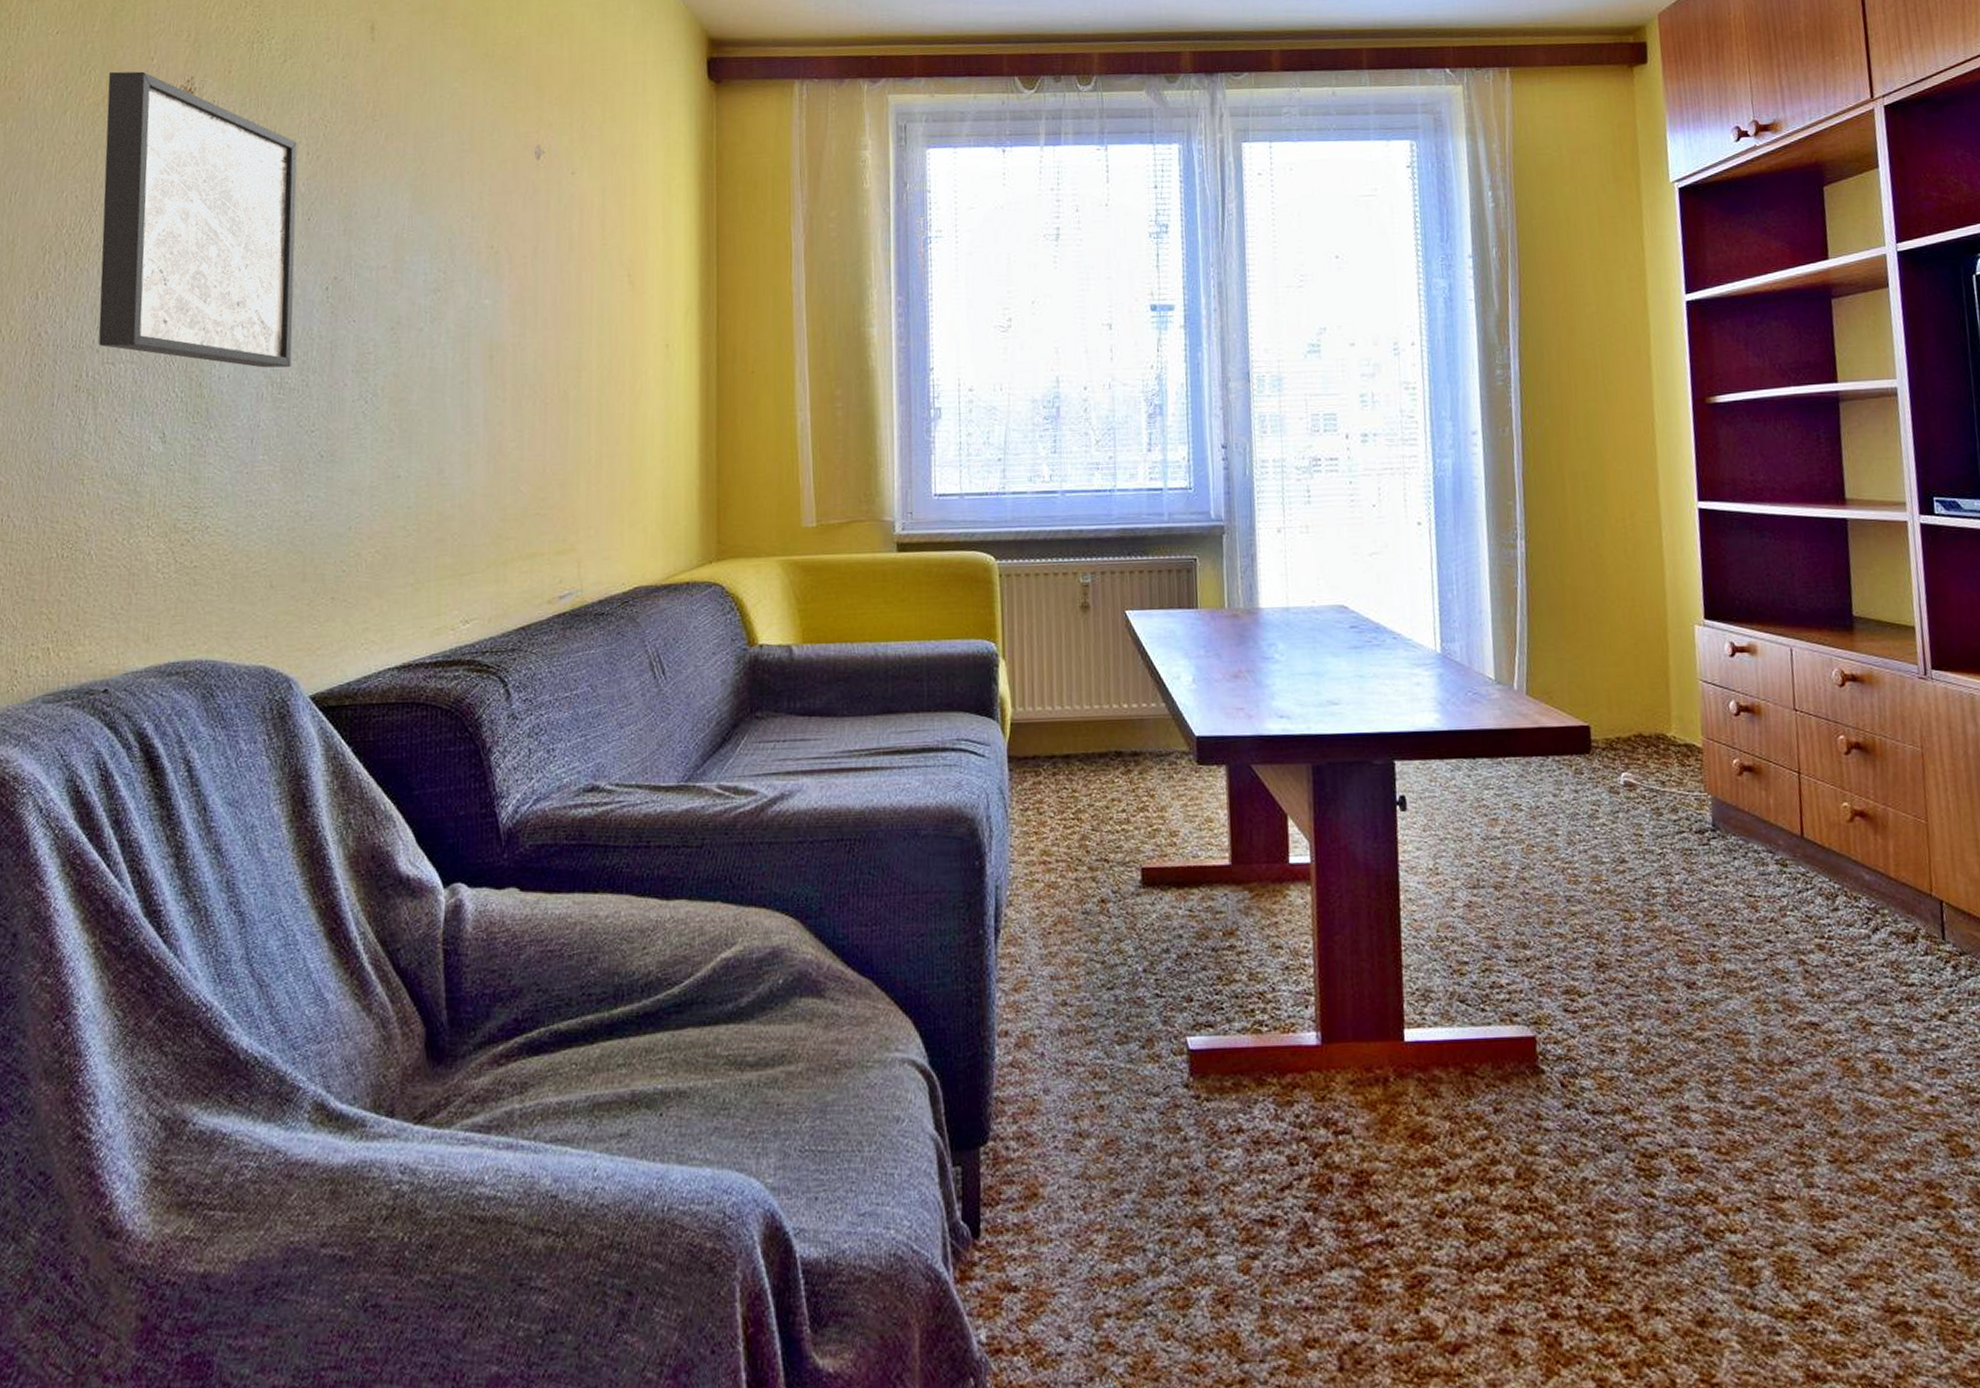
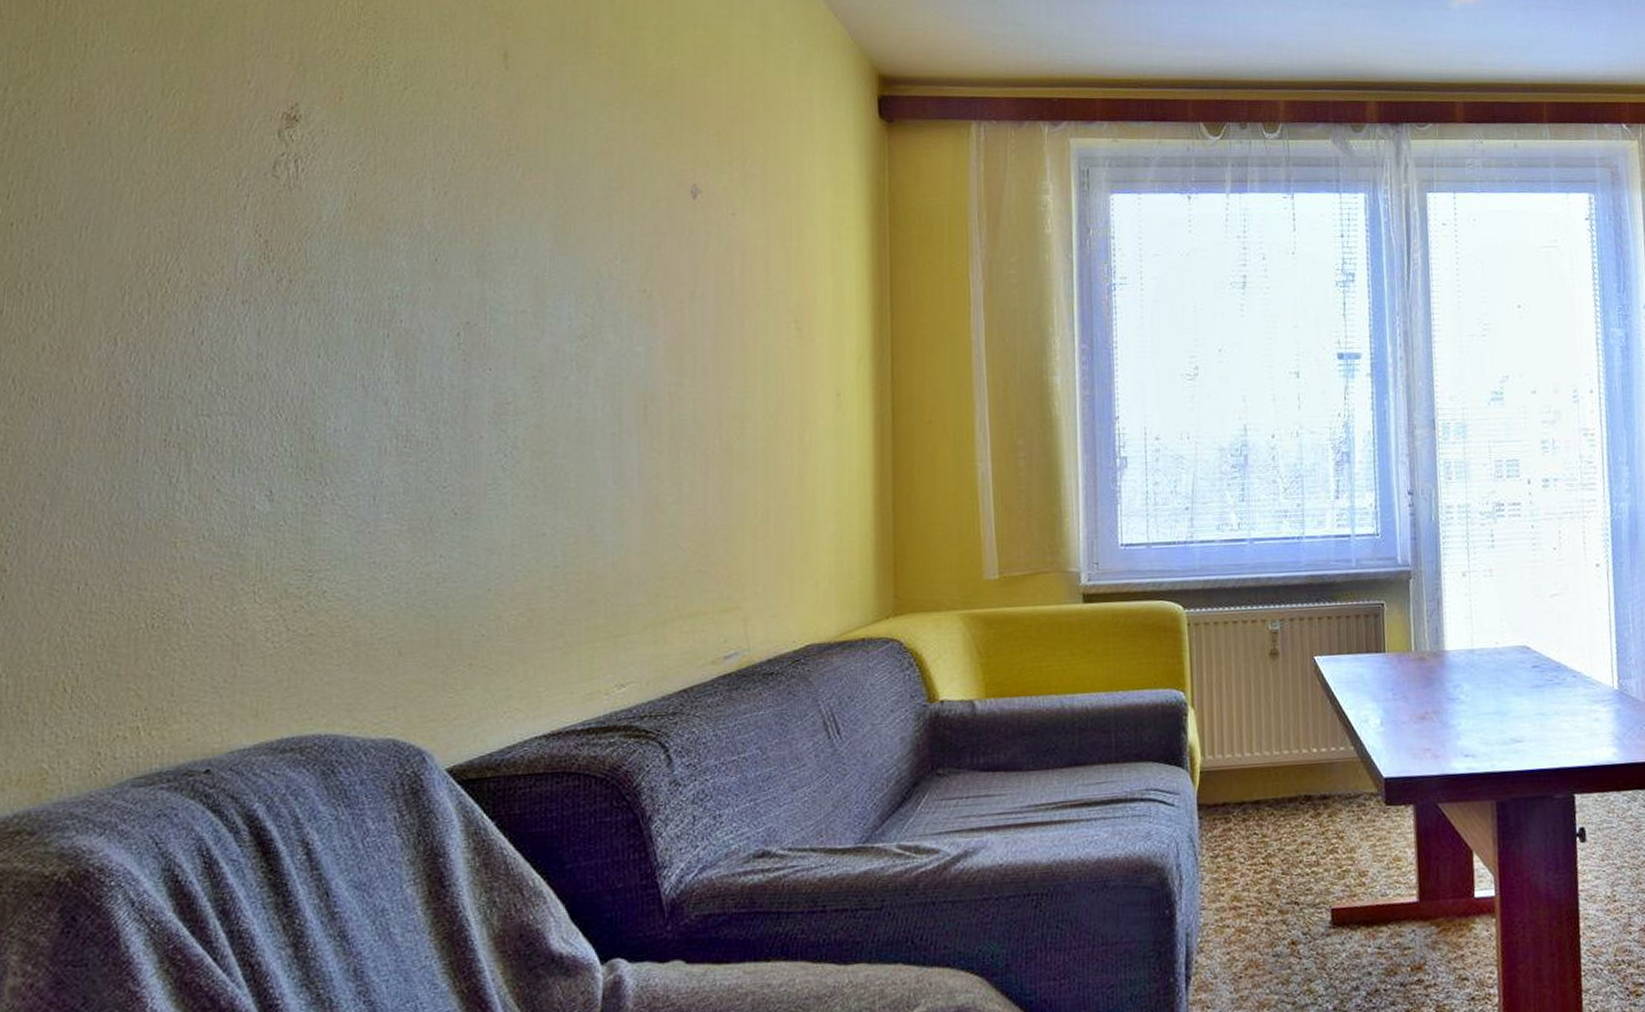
wall art: present [98,71,298,368] -> none [190,95,421,420]

